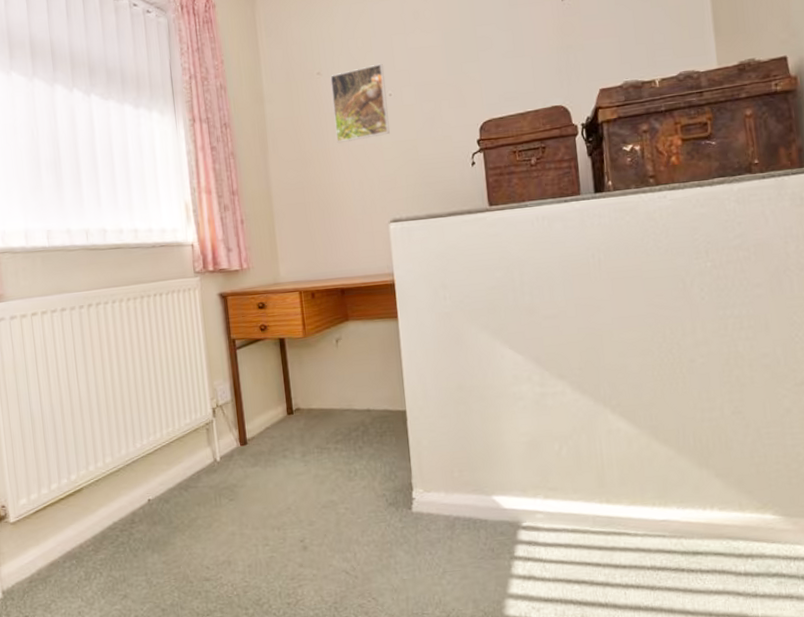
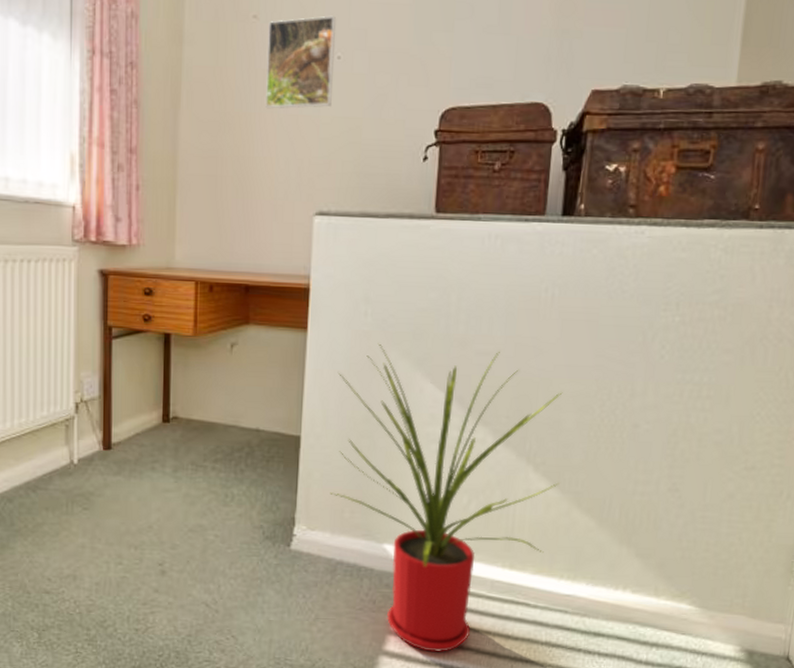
house plant: none [429,314,636,590] -> present [330,343,563,652]

